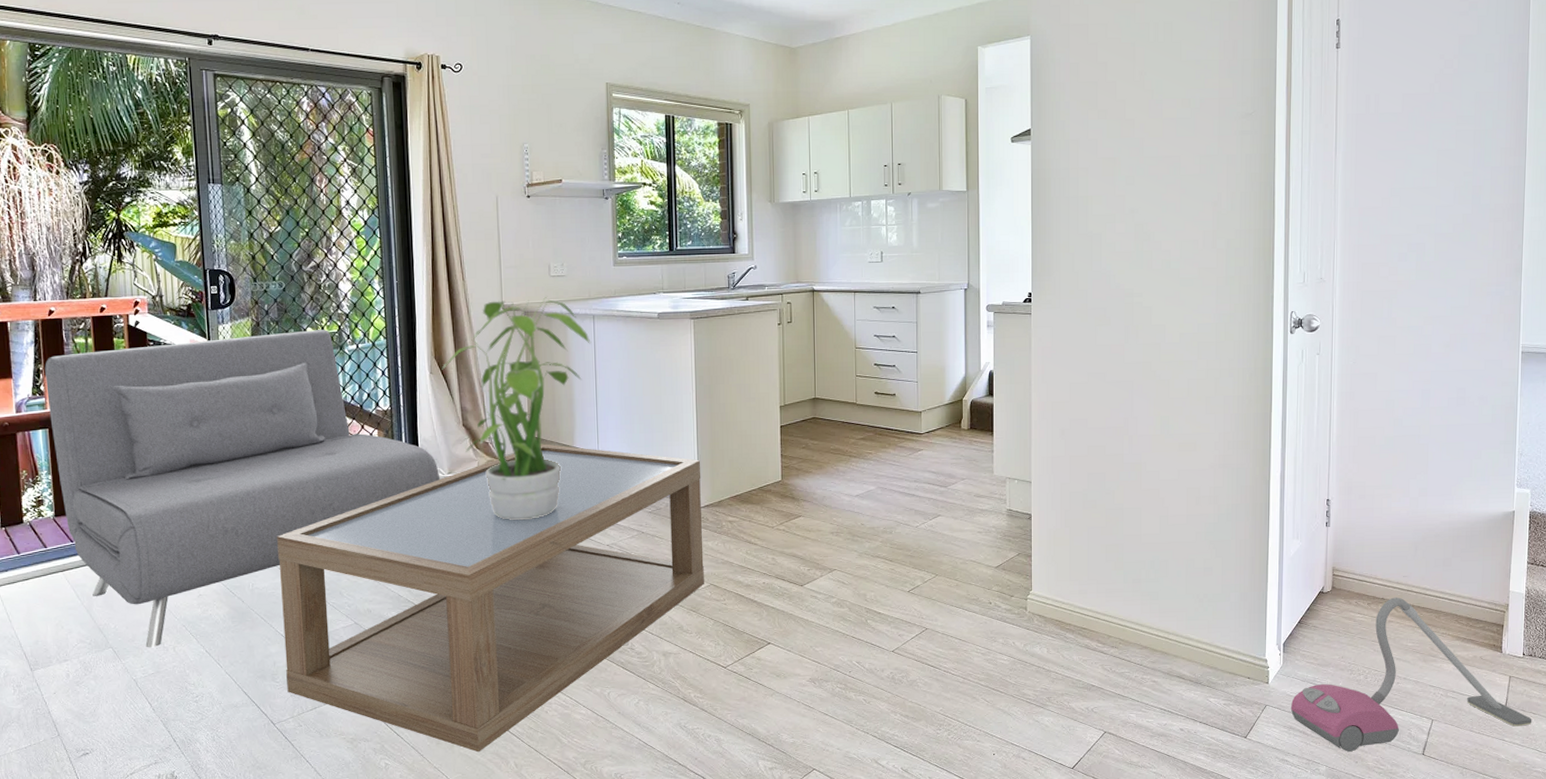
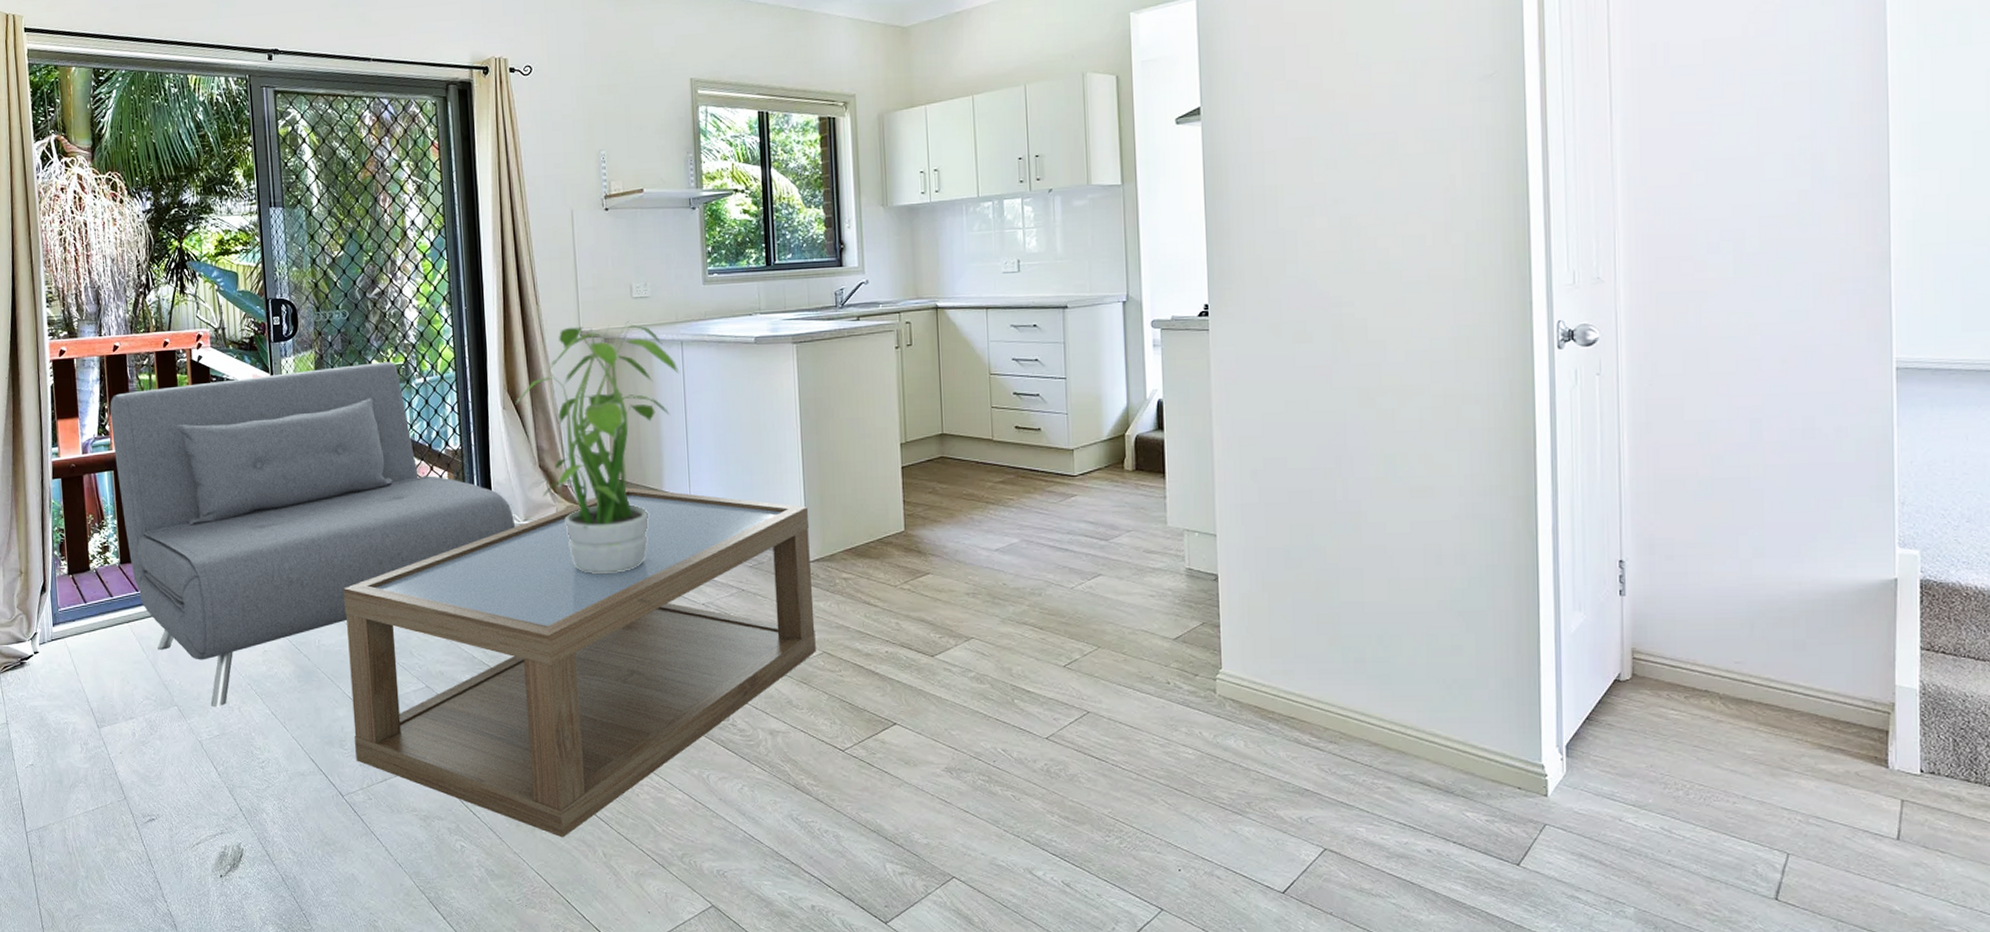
vacuum cleaner: present [1290,597,1532,752] -> none [1580,690,1940,891]

